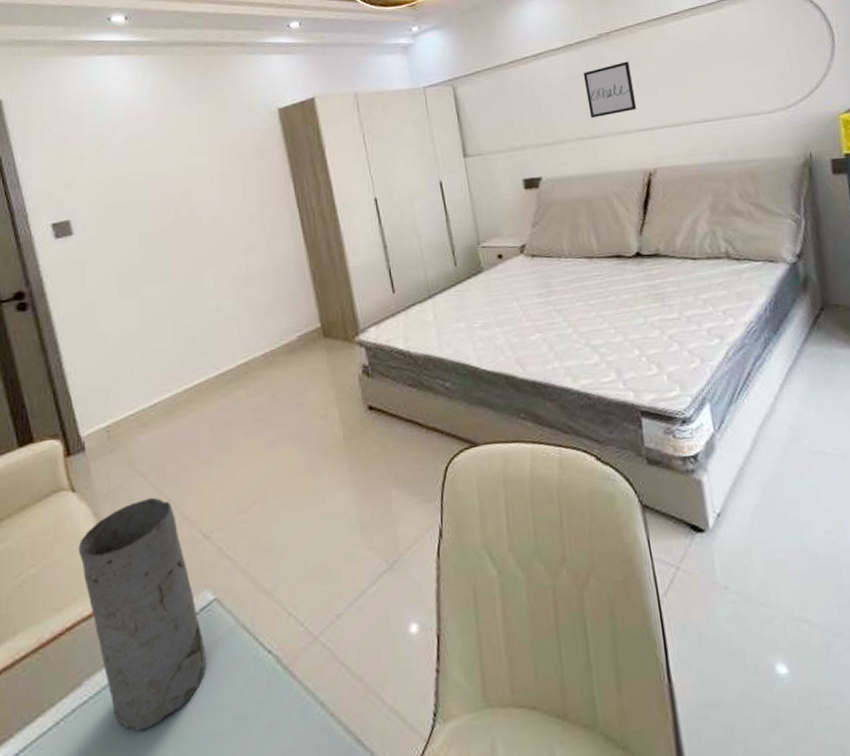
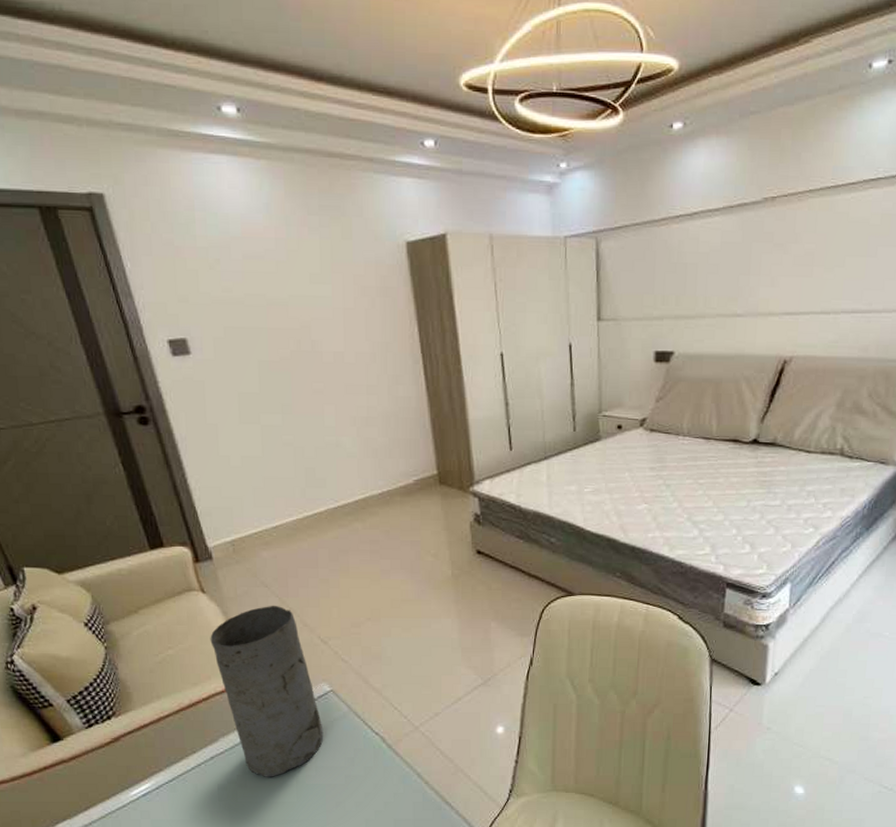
wall art: present [583,61,637,119] -> none [736,234,790,295]

